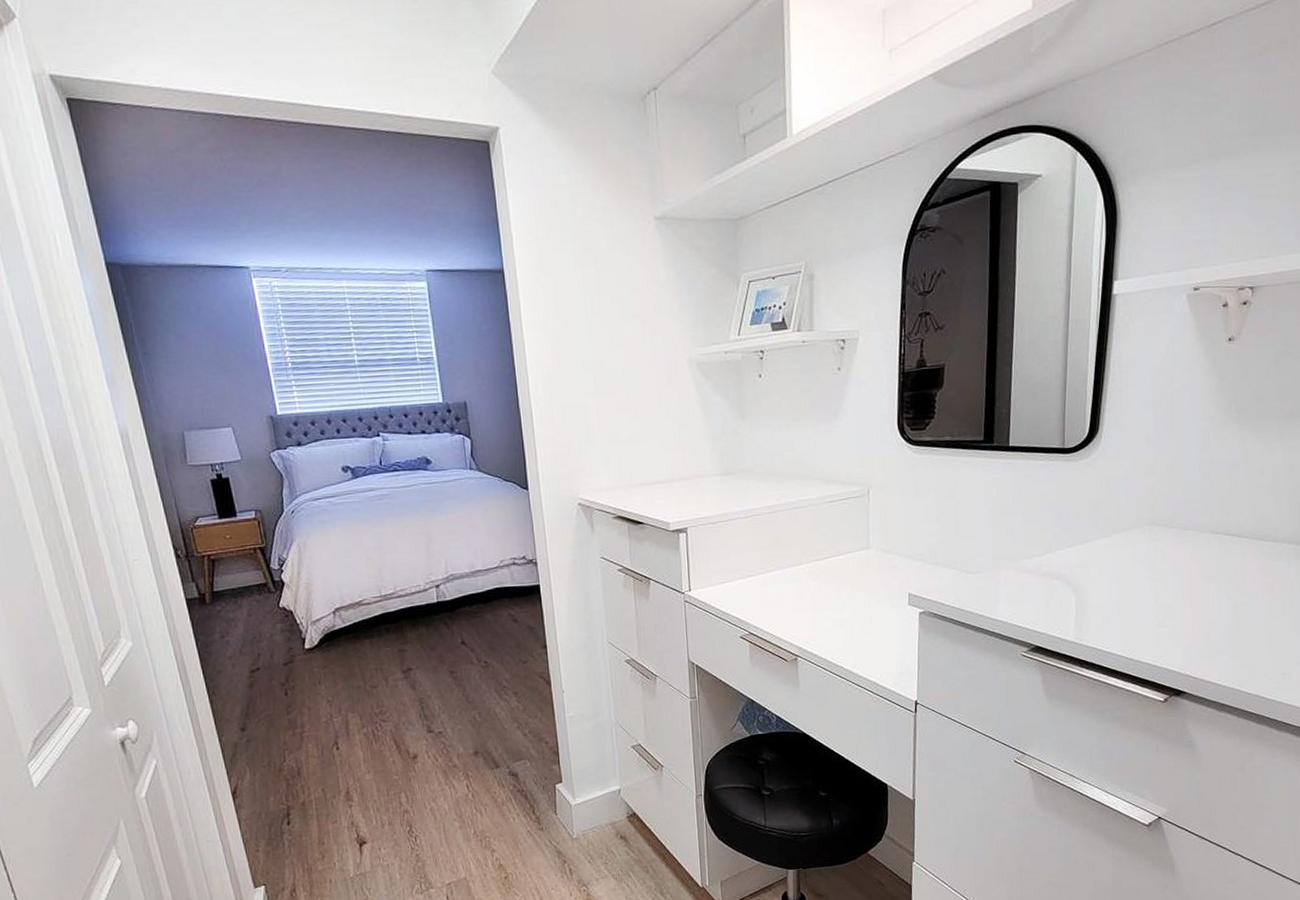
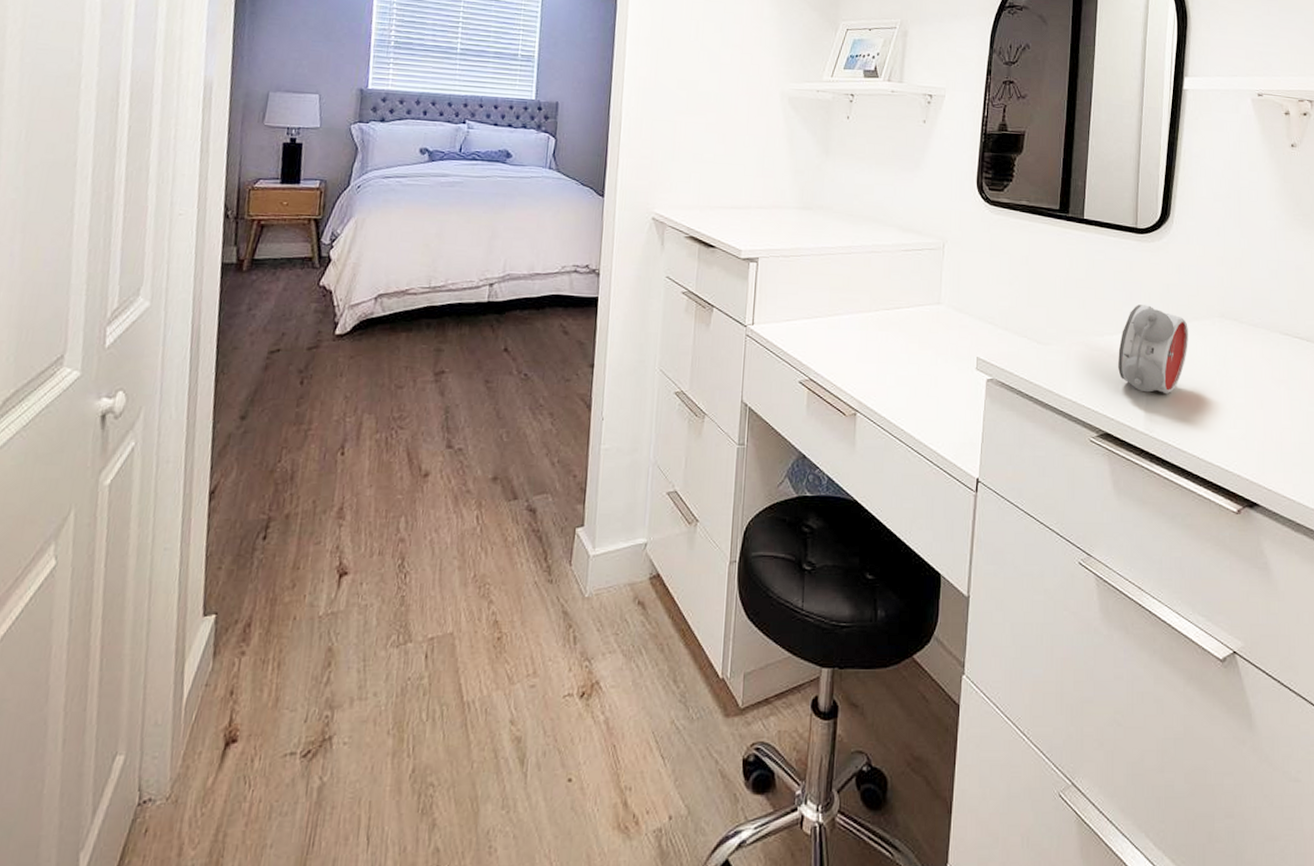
alarm clock: none [1047,523,1117,605] -> present [1118,304,1188,395]

